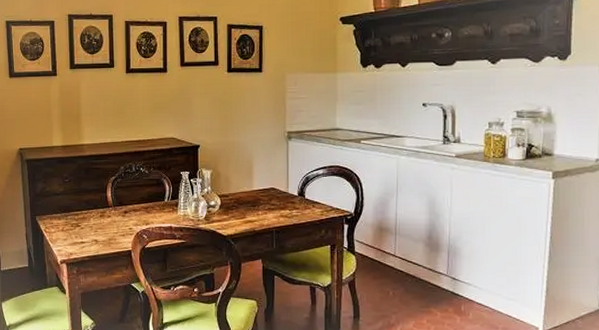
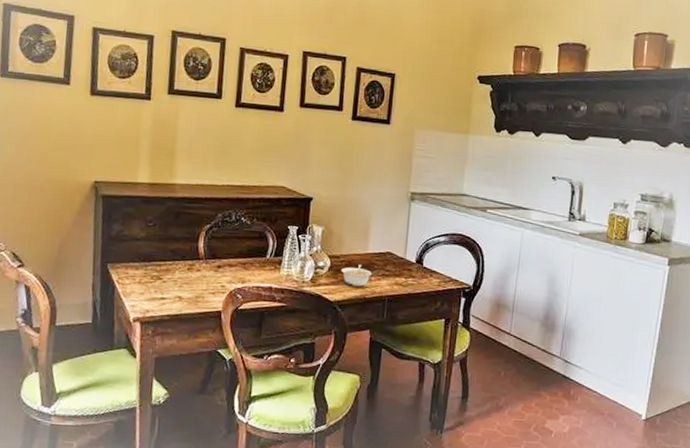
legume: none [231,201,260,221] -> present [341,265,373,287]

